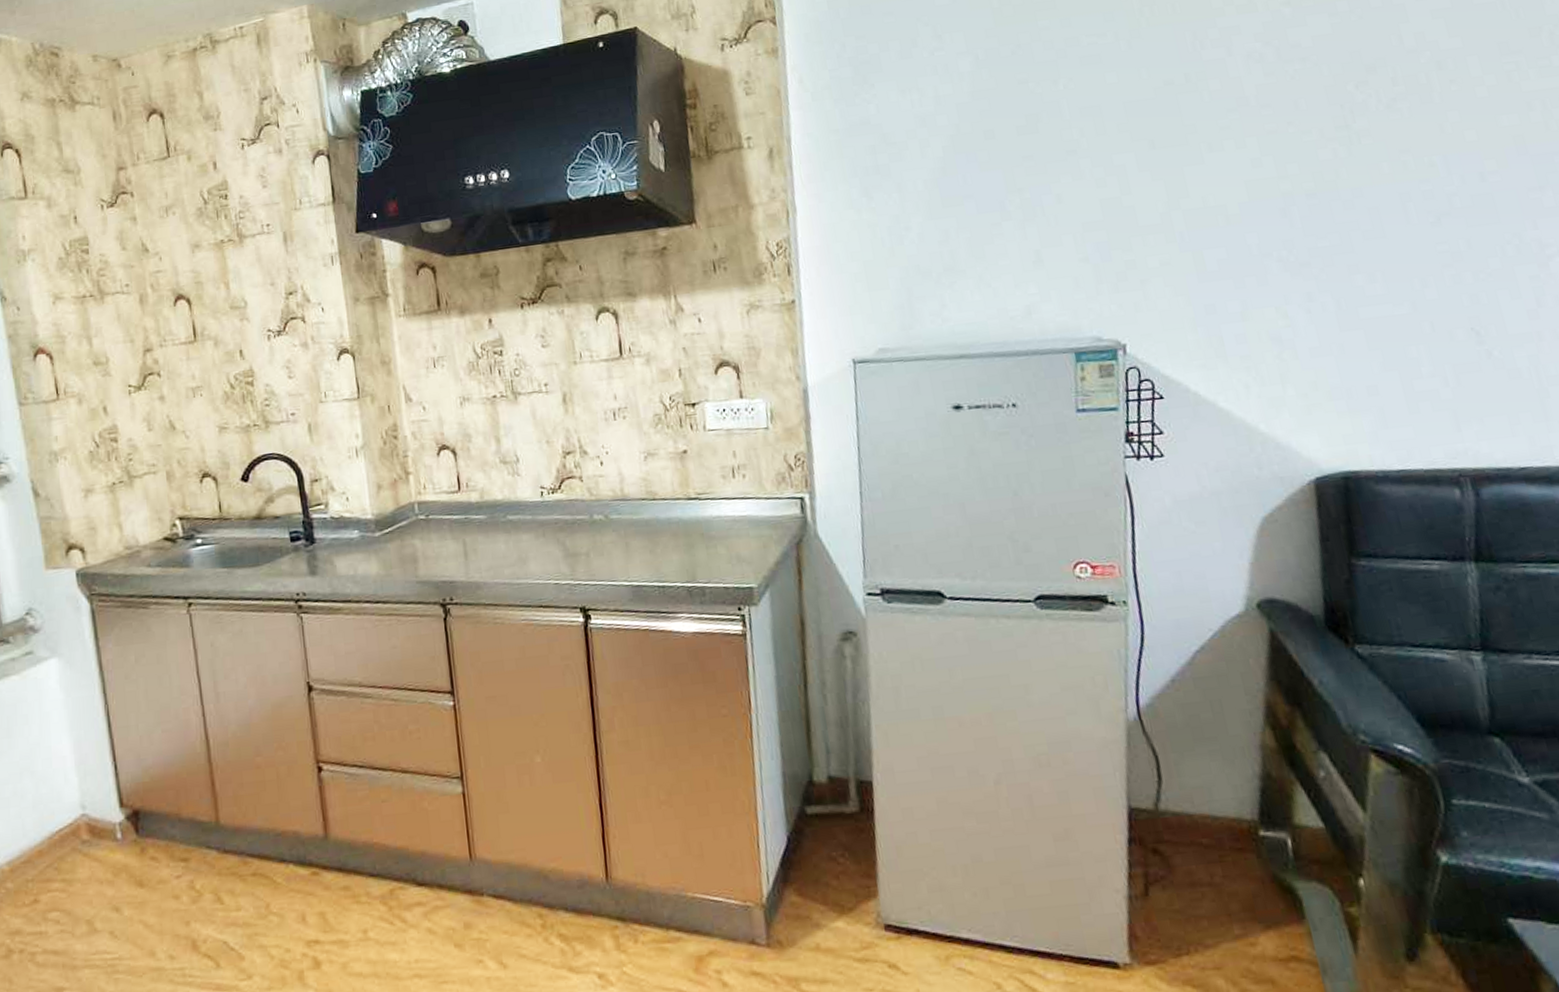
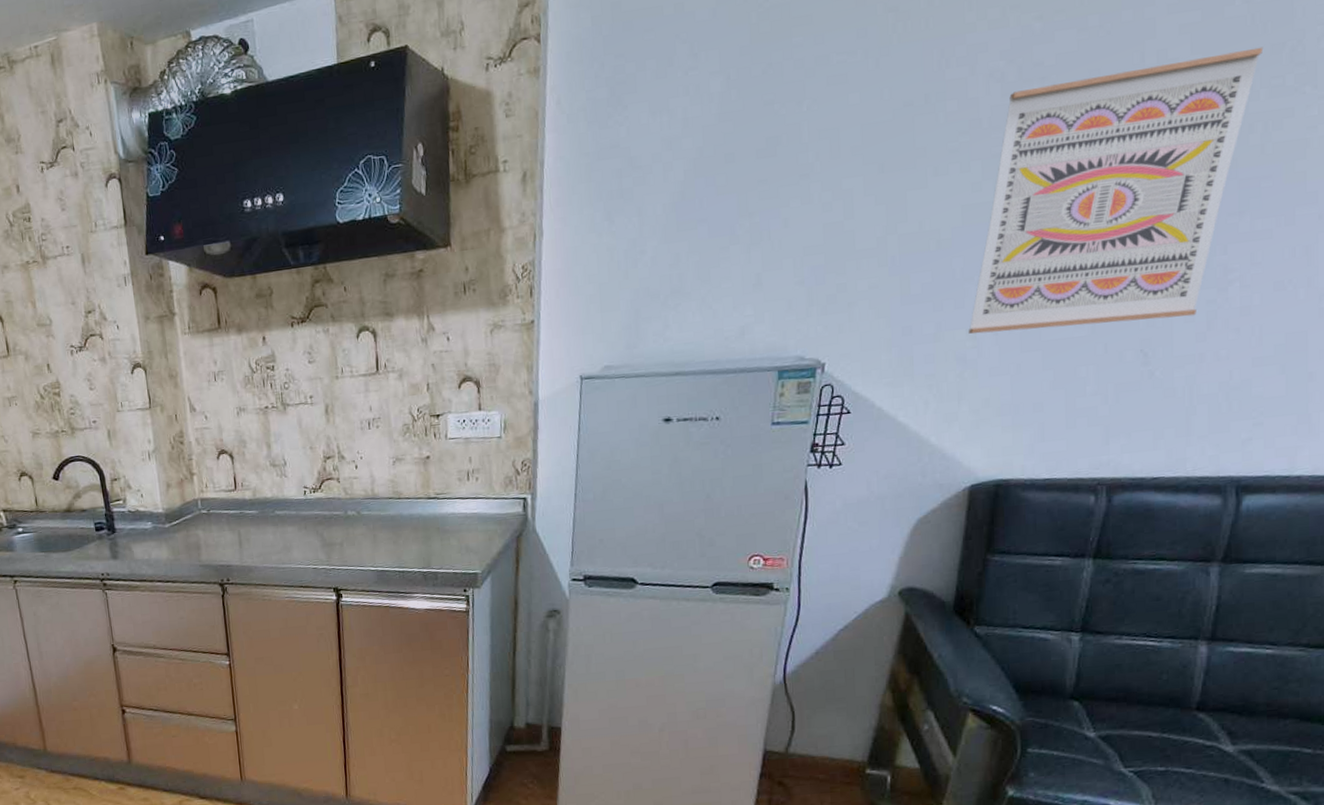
wall art: none [1272,30,1522,313] -> present [968,46,1264,335]

